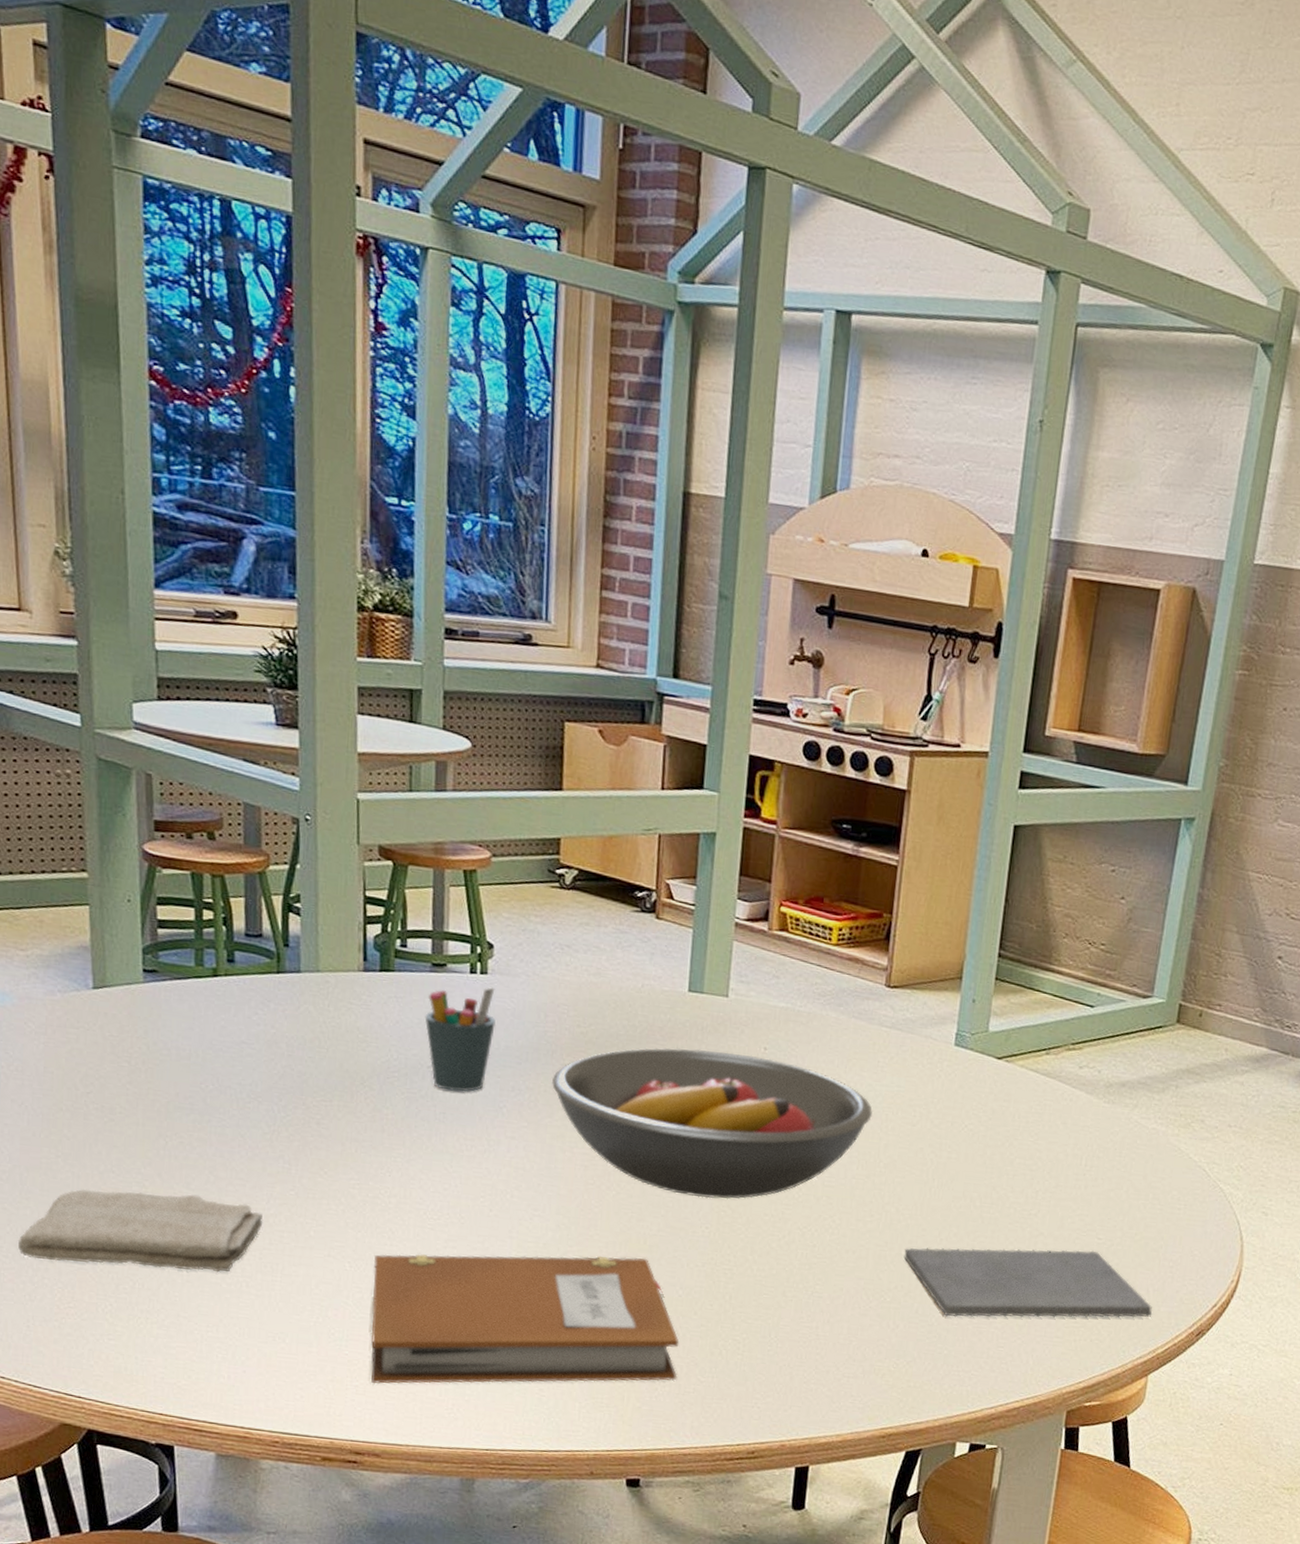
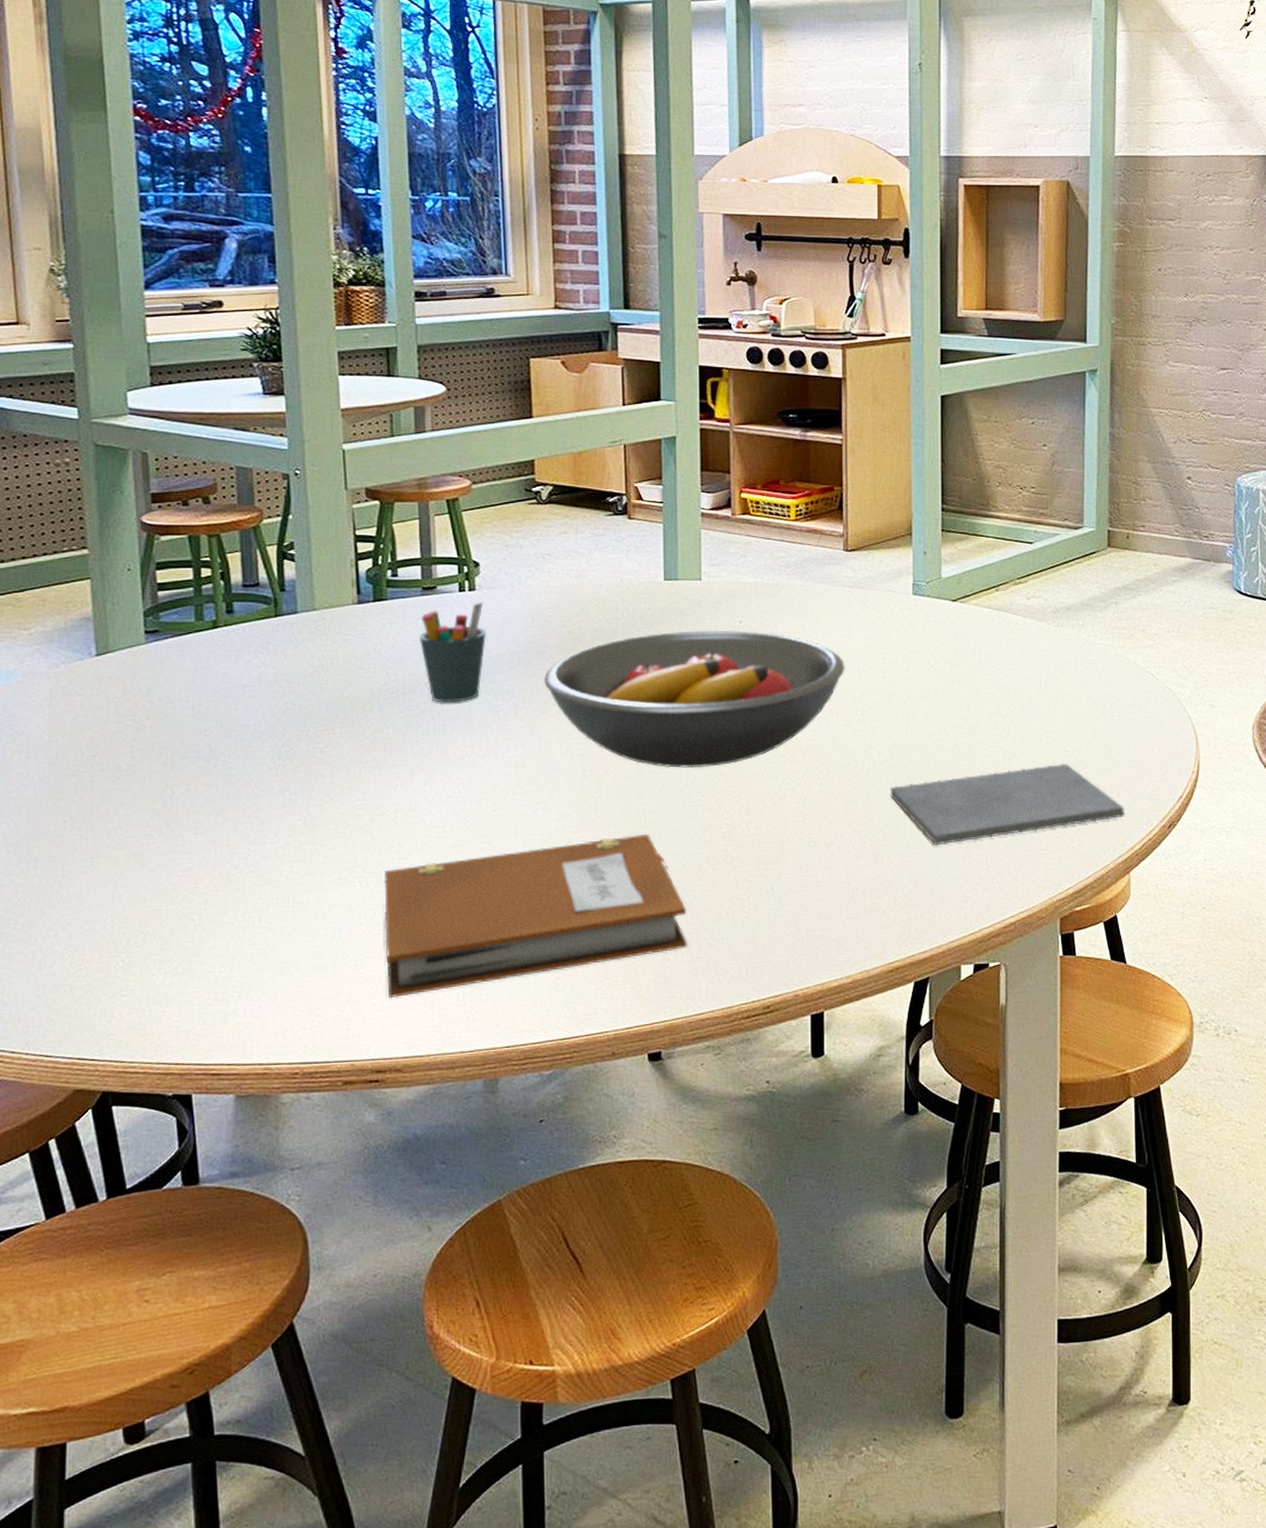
washcloth: present [18,1188,263,1273] -> none [27,838,273,927]

